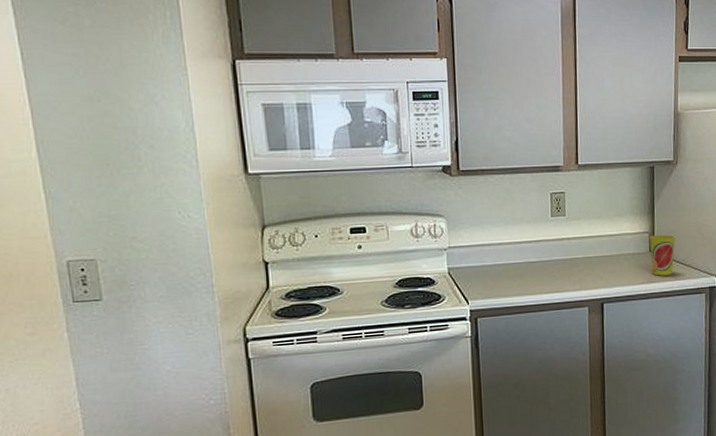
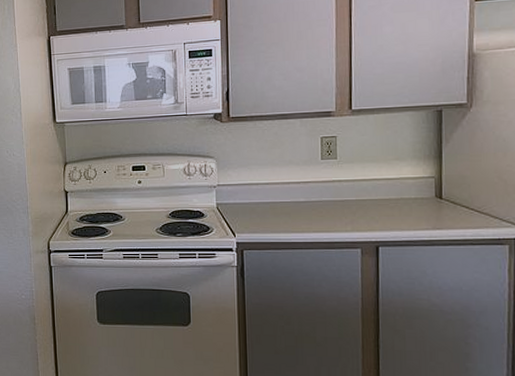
cup: present [650,234,676,276] -> none [436,180,469,223]

